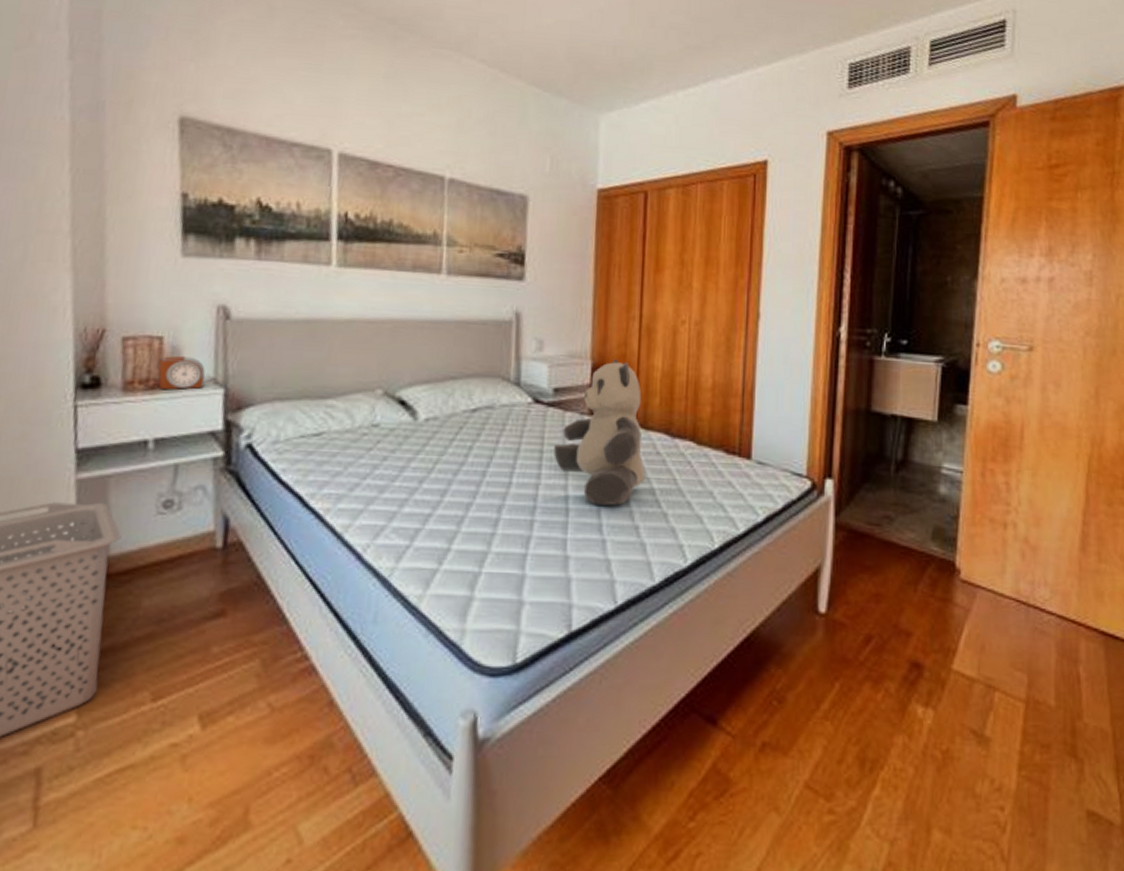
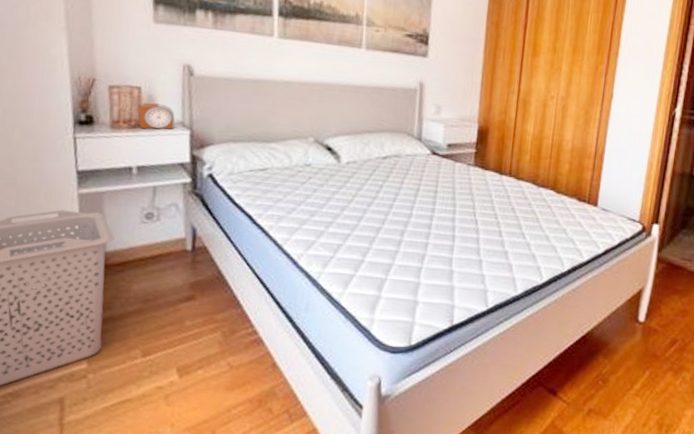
teddy bear: present [554,359,647,506] -> none [445,124,516,236]

